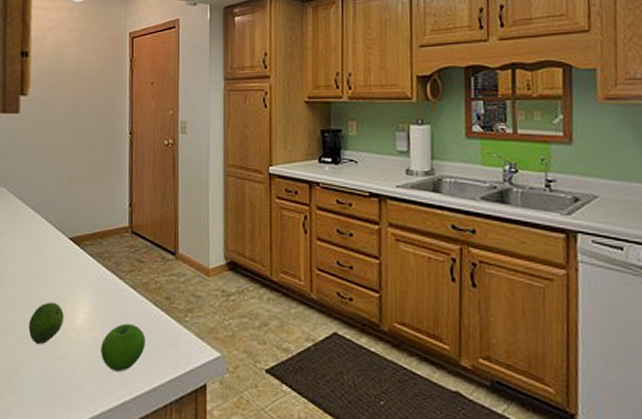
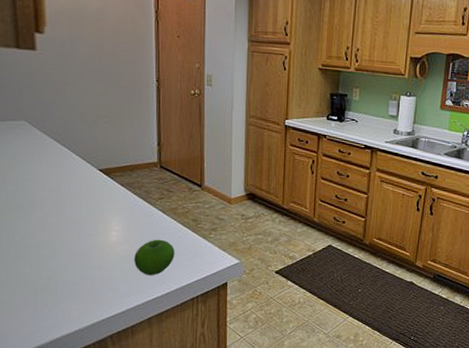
fruit: present [28,302,64,345] -> none [62,222,97,257]

